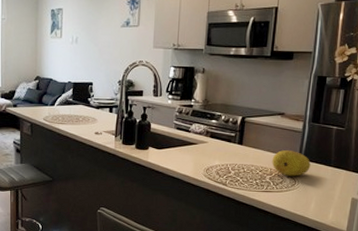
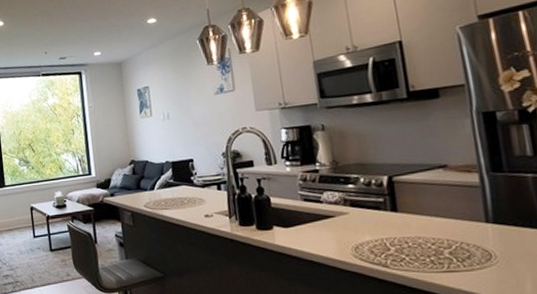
fruit: present [272,149,311,176] -> none [445,211,509,248]

